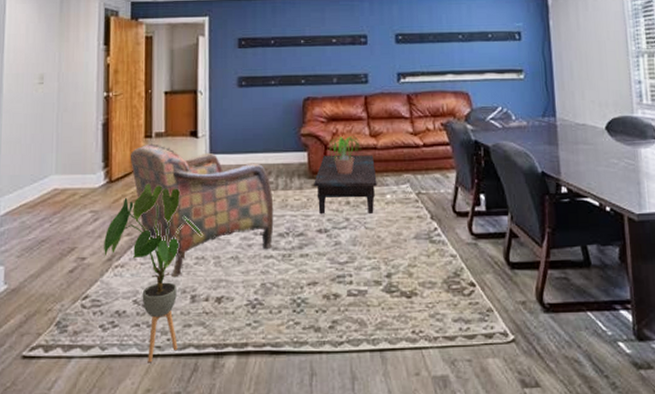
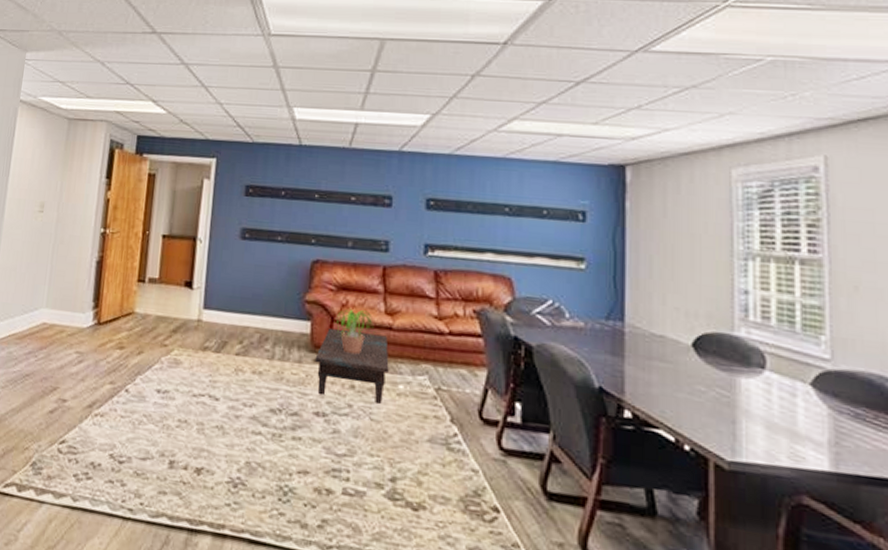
house plant: present [104,183,205,363] -> none [85,331,190,526]
armchair: present [130,143,274,278] -> none [120,288,268,438]

